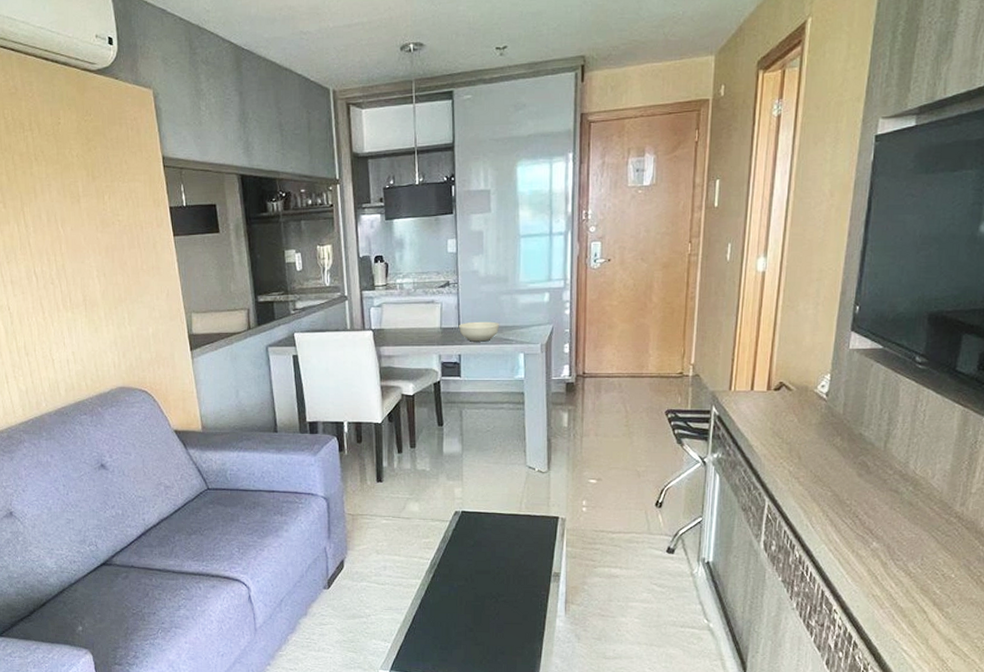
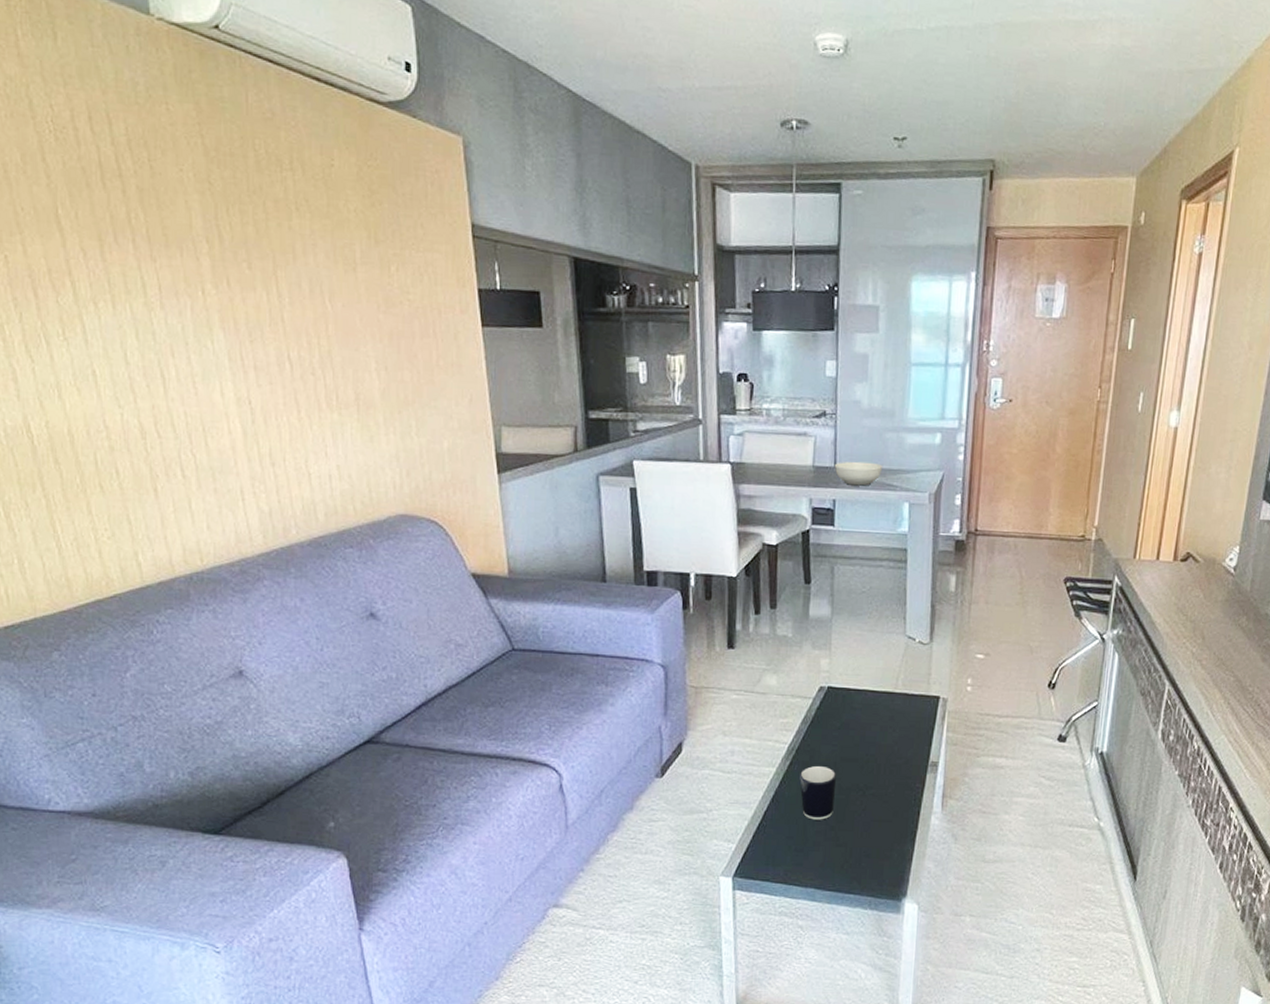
mug: none [442,577,473,623] -> present [799,765,837,820]

